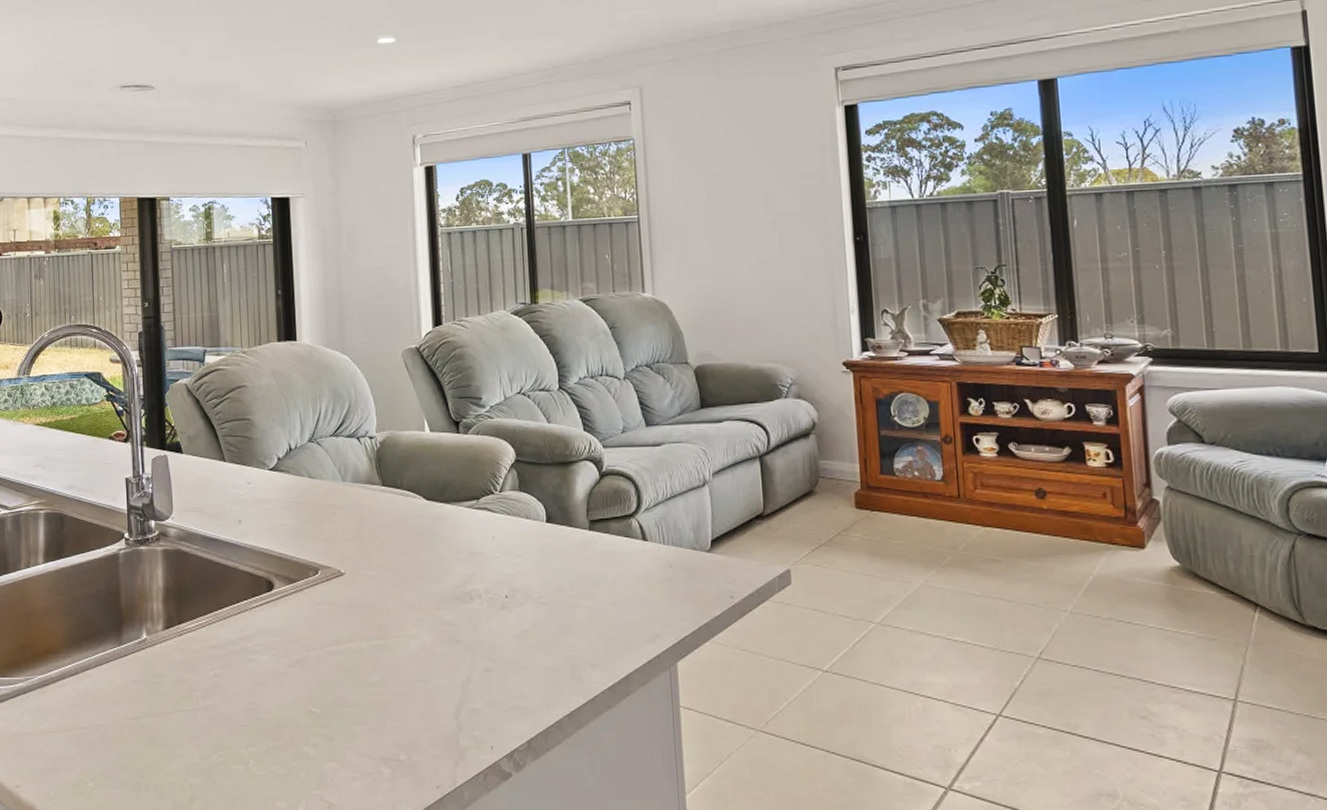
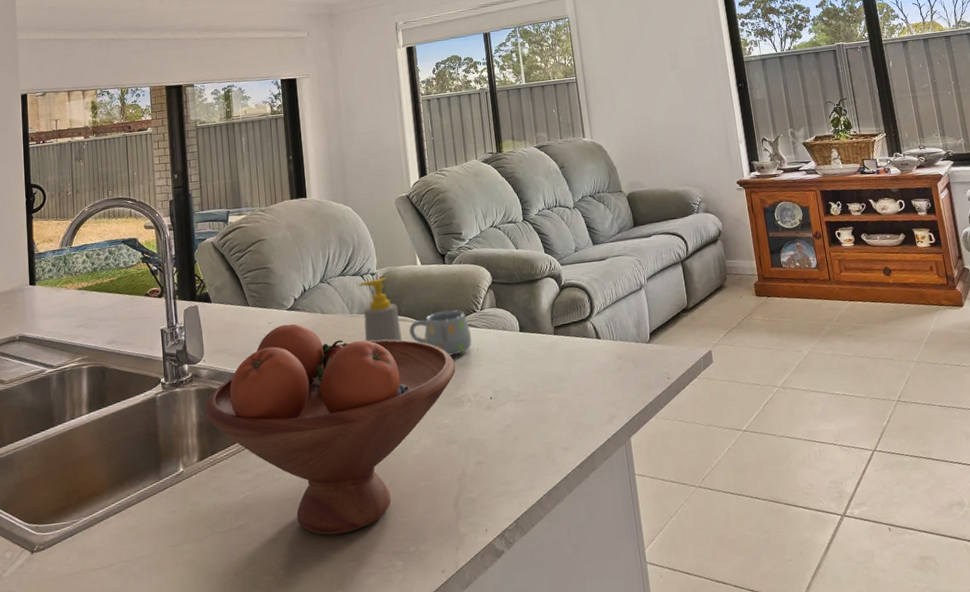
fruit bowl: none [173,486,466,730] -> present [205,323,456,536]
soap bottle: none [354,442,402,519] -> present [359,277,402,343]
mug: none [411,488,487,542] -> present [408,310,472,356]

